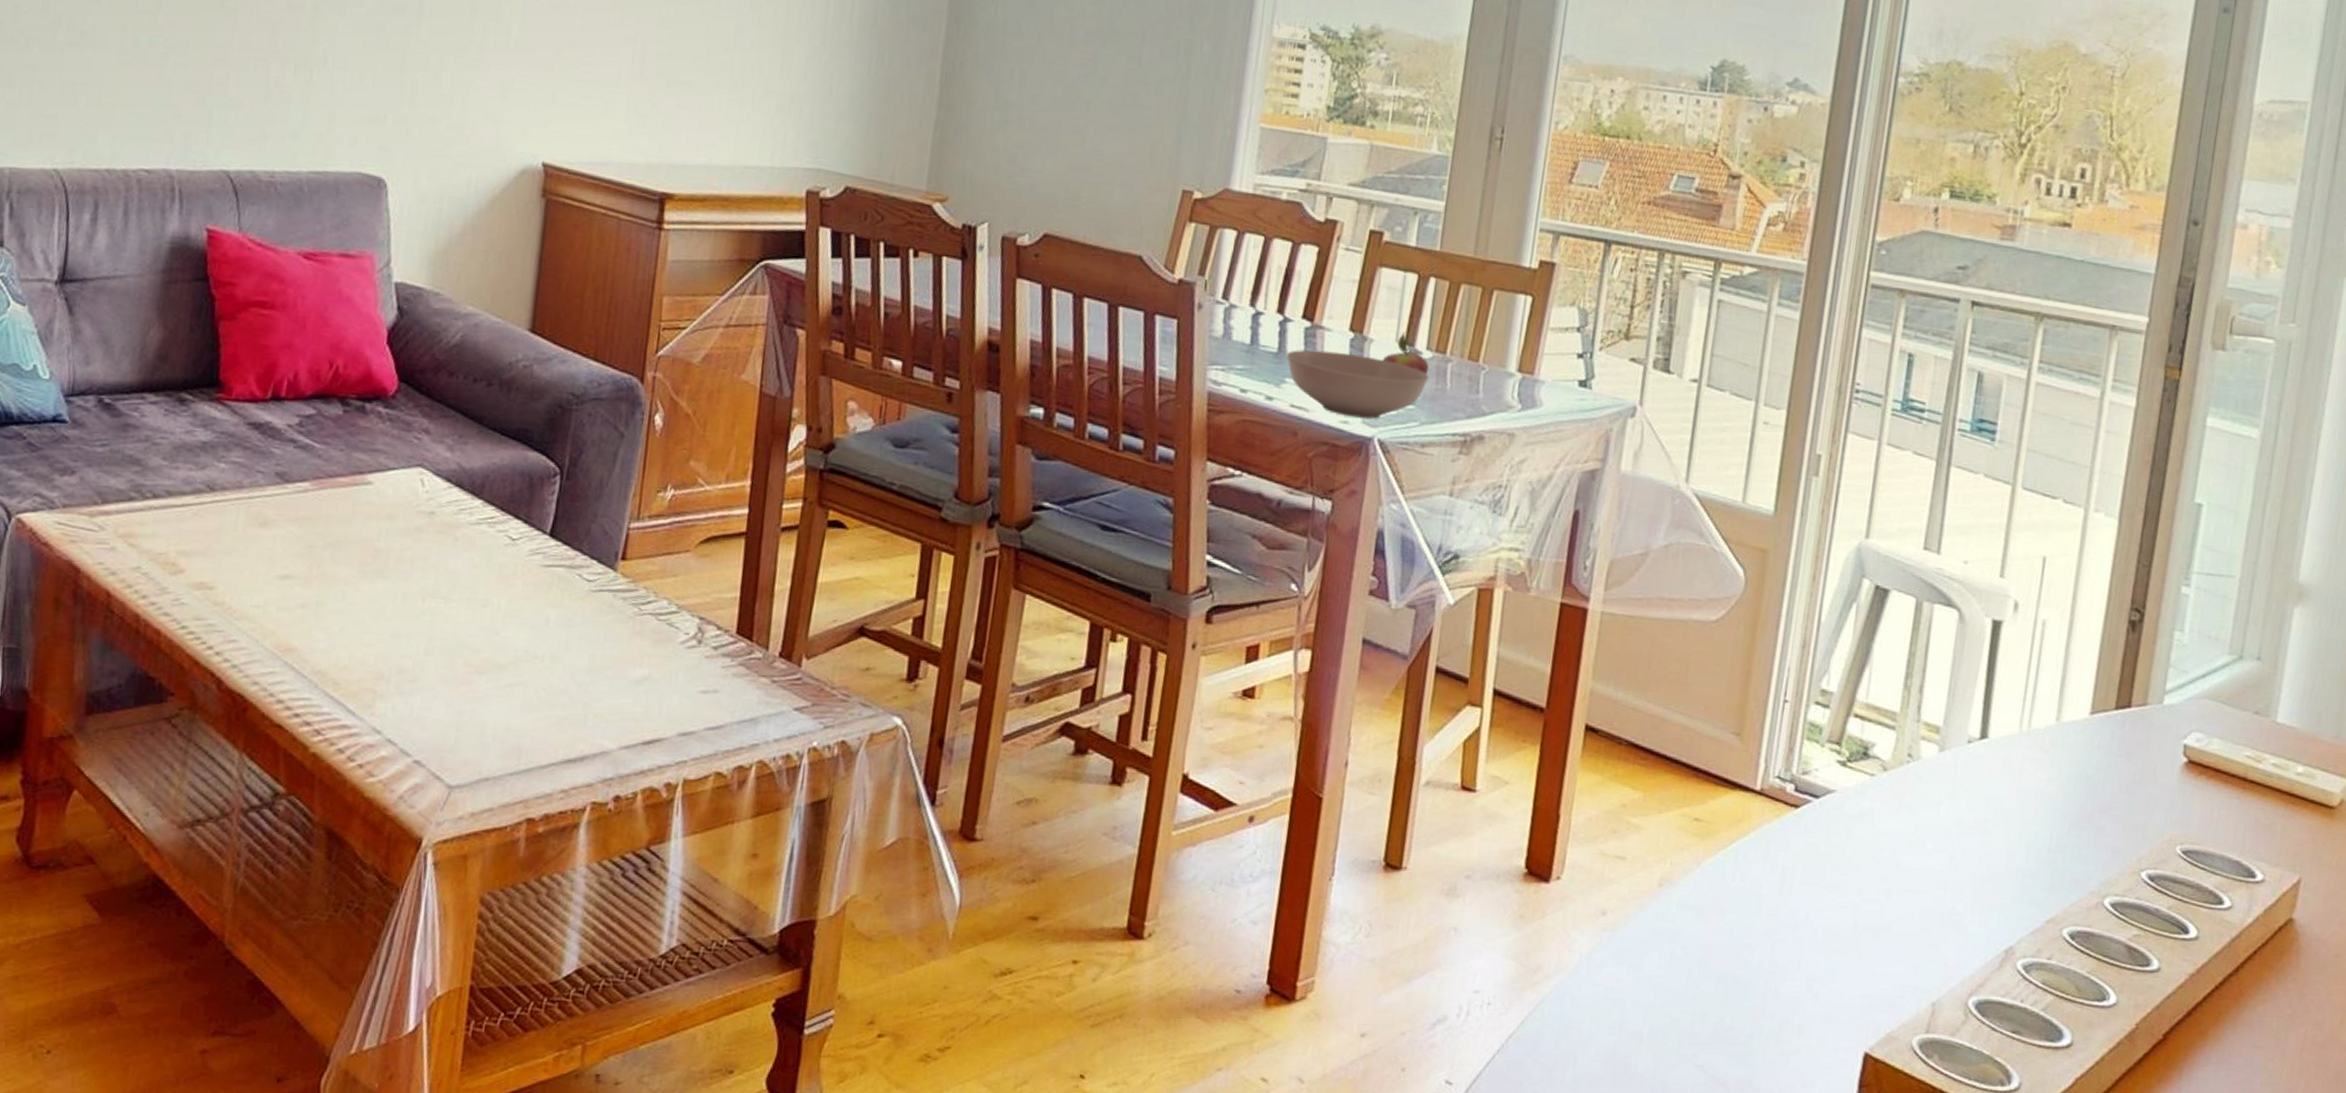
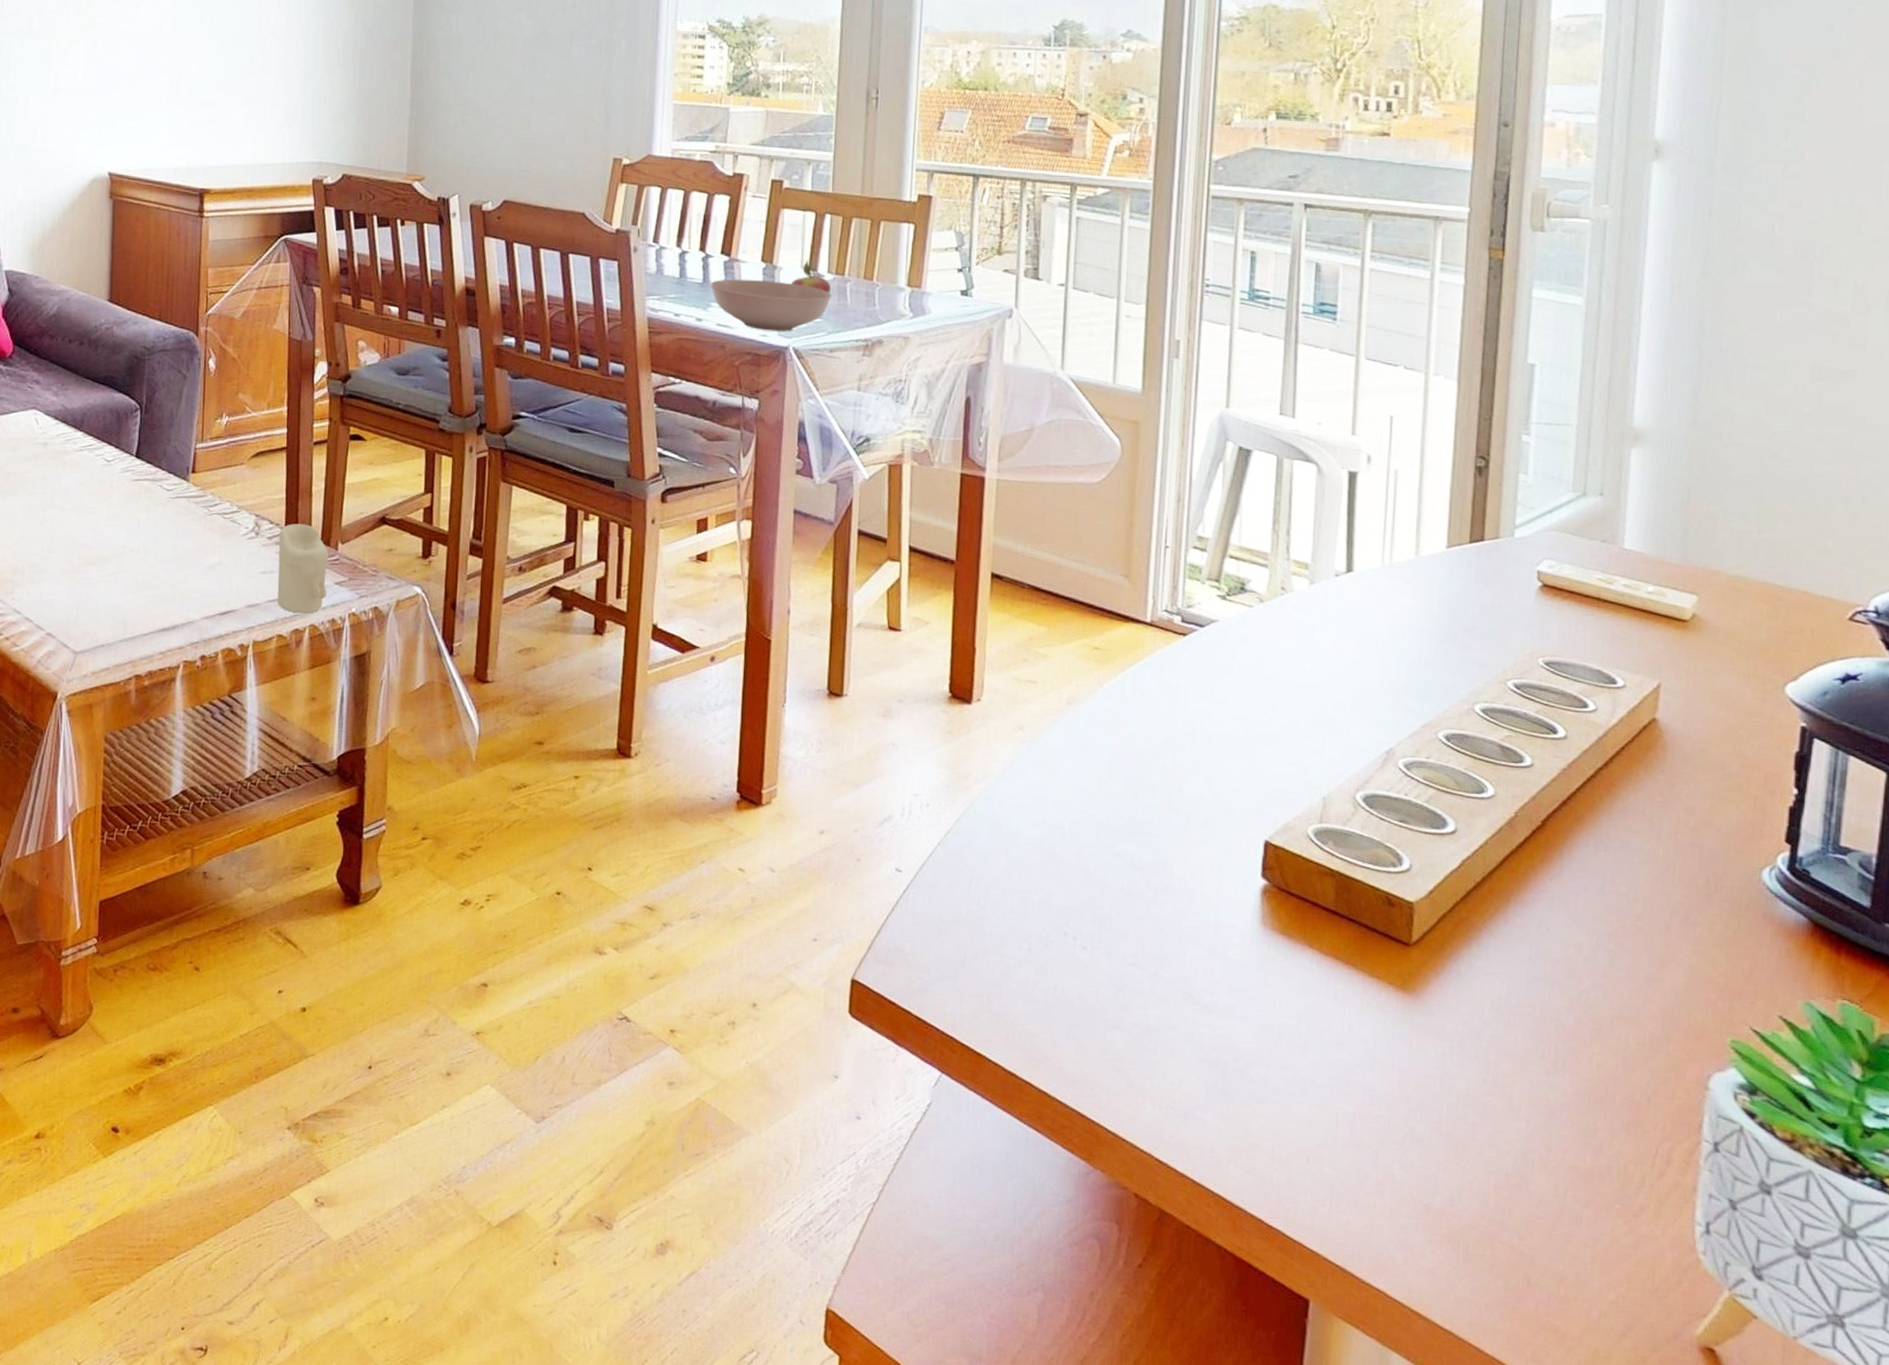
candle: none [718,631,790,747] -> present [277,524,329,614]

